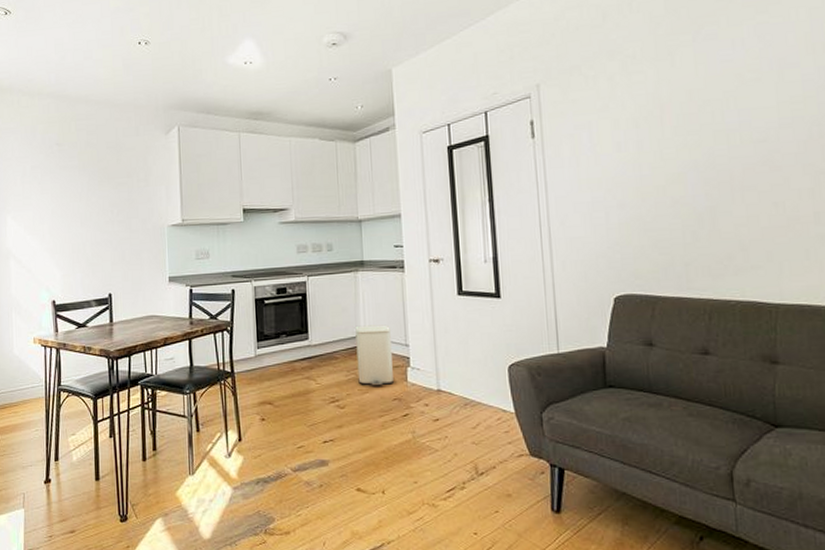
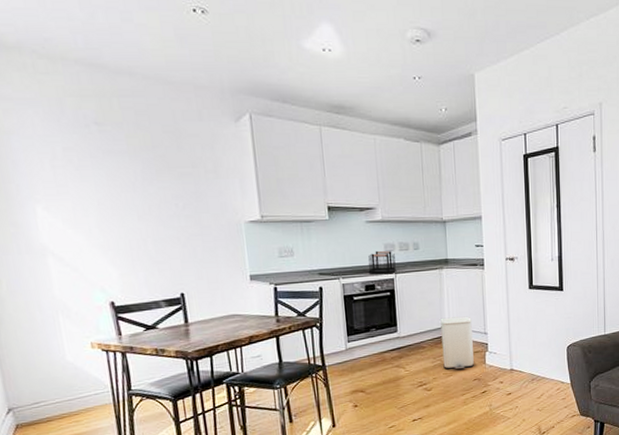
dish rack: none [280,252,308,277] -> present [368,250,396,275]

